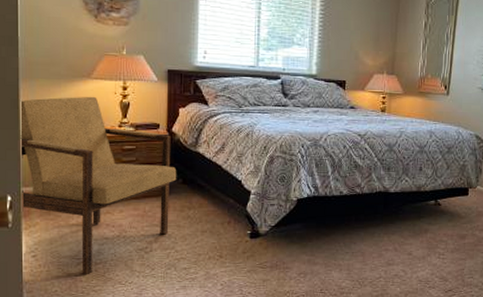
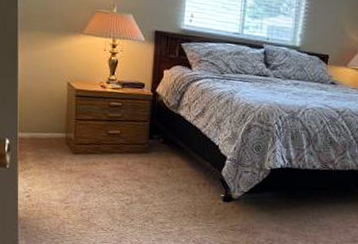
armchair: present [19,96,177,274] -> none [17,49,159,218]

